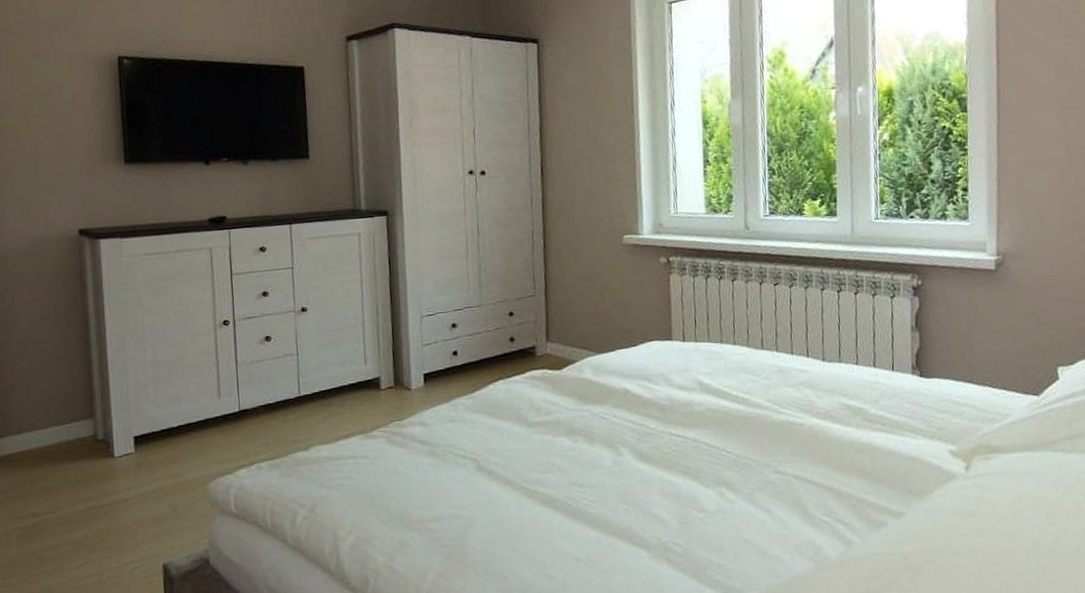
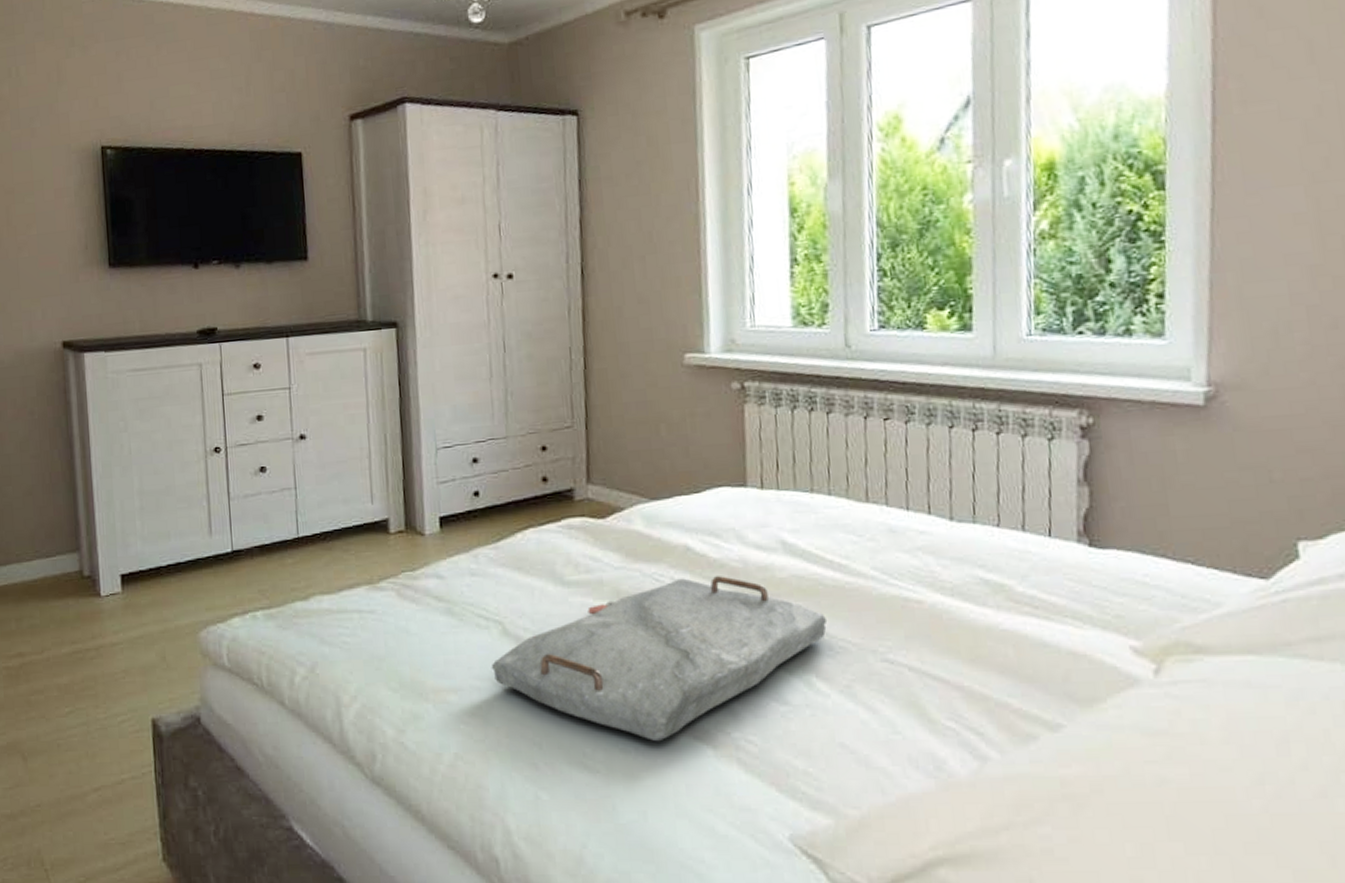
serving tray: none [467,412,734,550] -> present [491,576,828,742]

